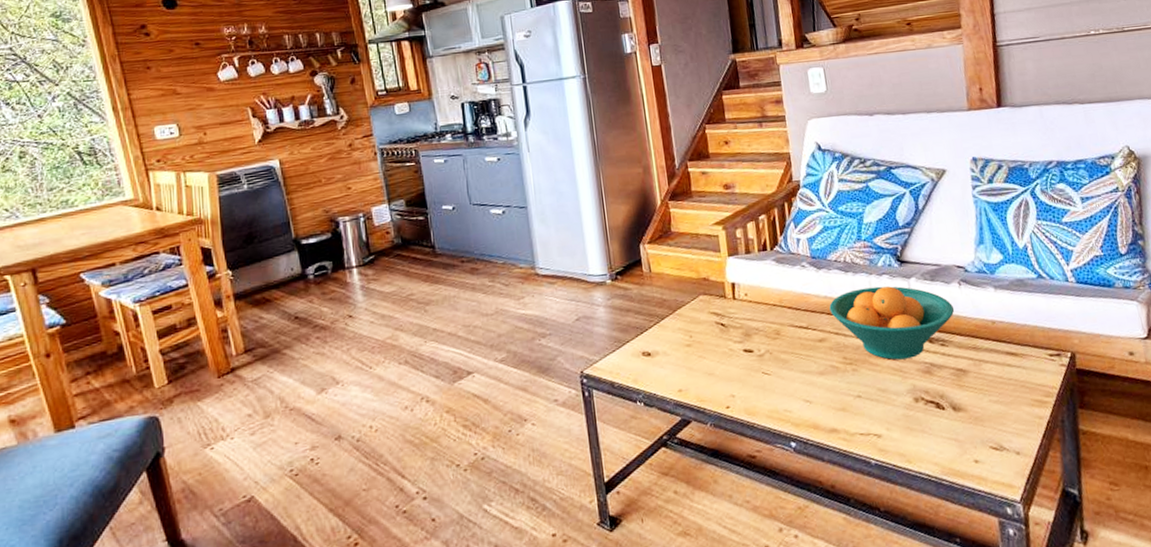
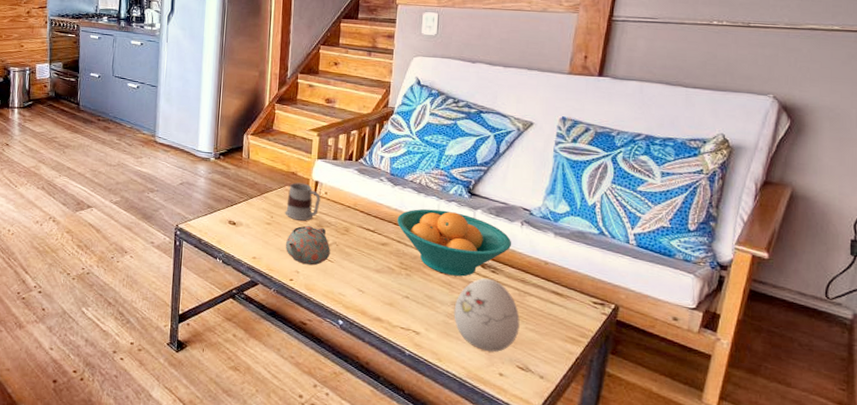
mug: none [703,288,742,334] -> present [285,182,321,221]
teapot: none [712,336,765,385] -> present [285,226,330,266]
decorative egg: none [911,354,984,438] -> present [453,278,520,352]

